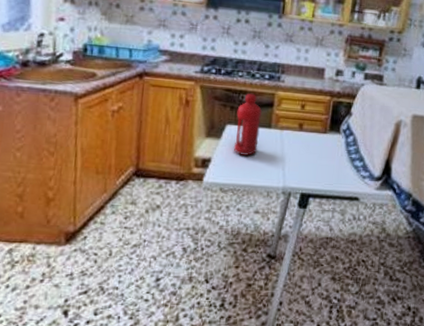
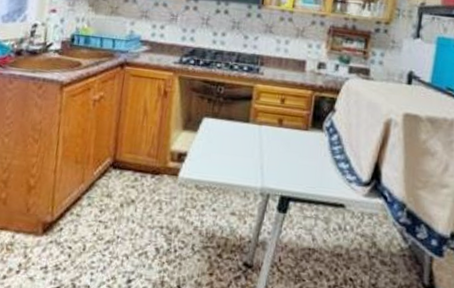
water bottle: present [233,93,263,156] -> none [210,85,241,151]

